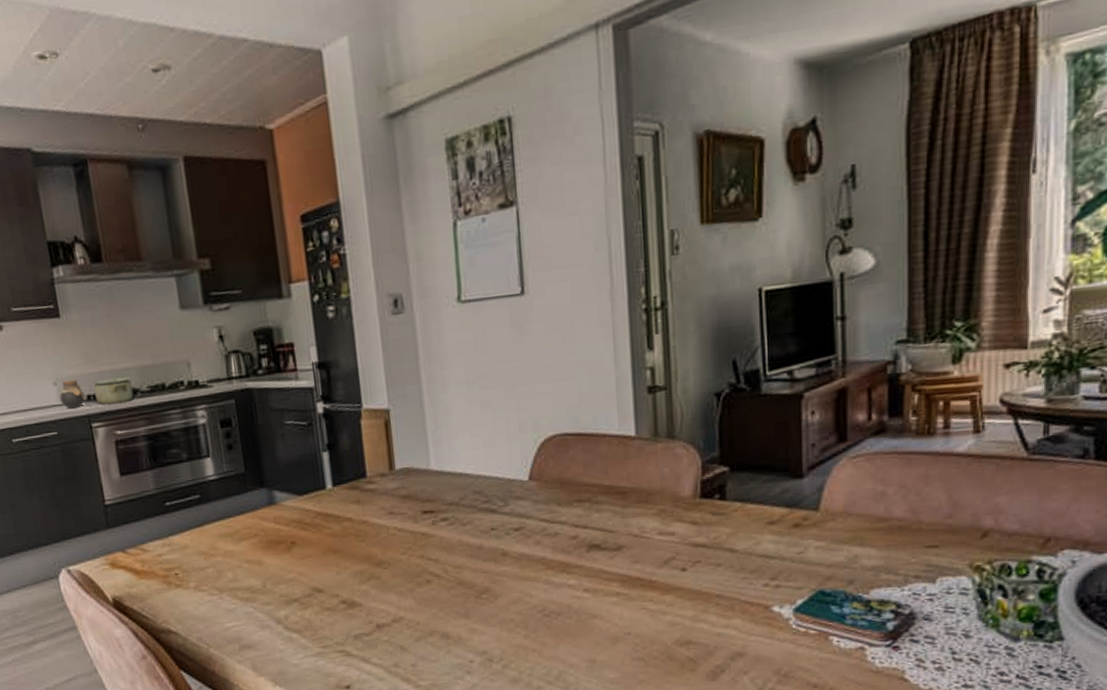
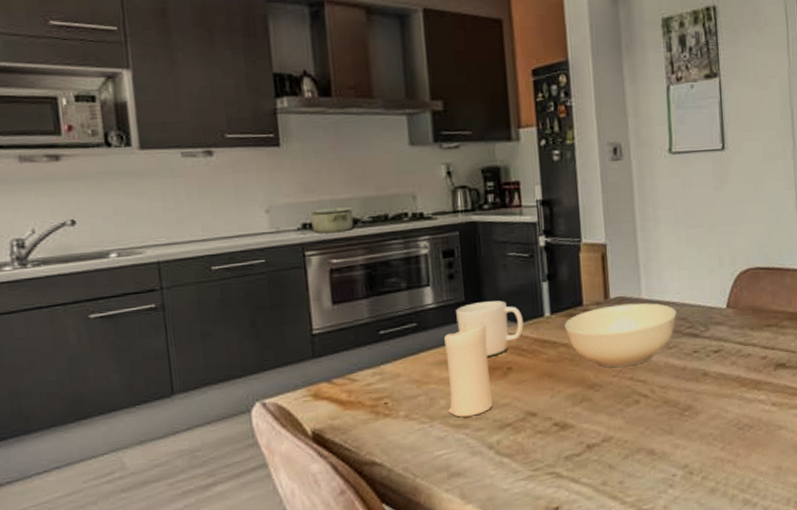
jar: present [59,379,86,409] -> none [271,207,301,237]
candle: none [227,494,279,591] -> present [444,322,493,417]
mug: none [237,472,306,530] -> present [456,300,524,357]
bowl: none [347,474,471,545] -> present [564,303,677,368]

